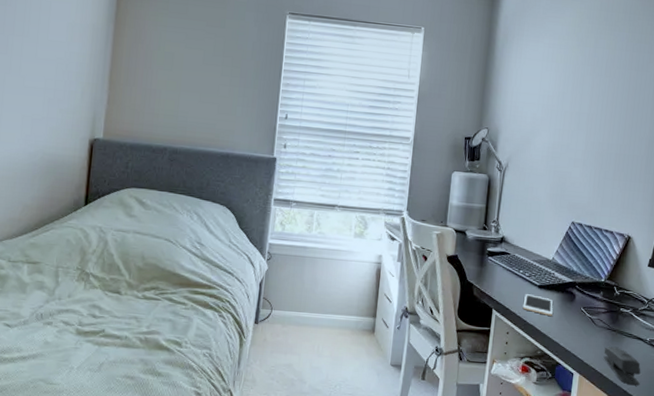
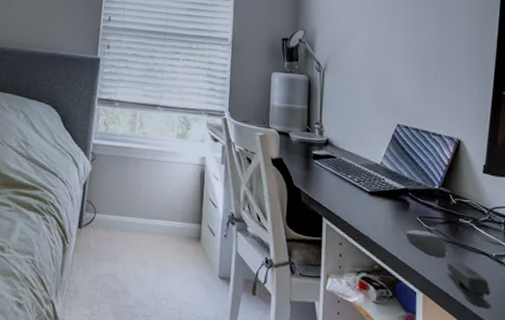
cell phone: present [522,294,553,316] -> none [354,201,387,226]
computer mouse: none [569,318,606,343] -> present [405,229,447,258]

